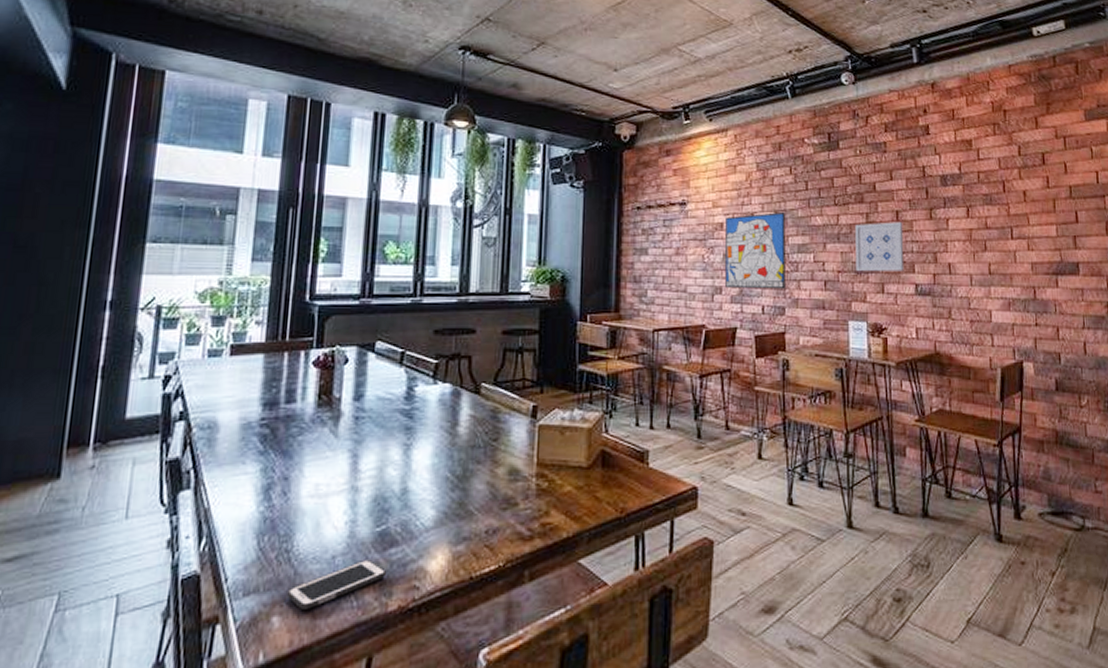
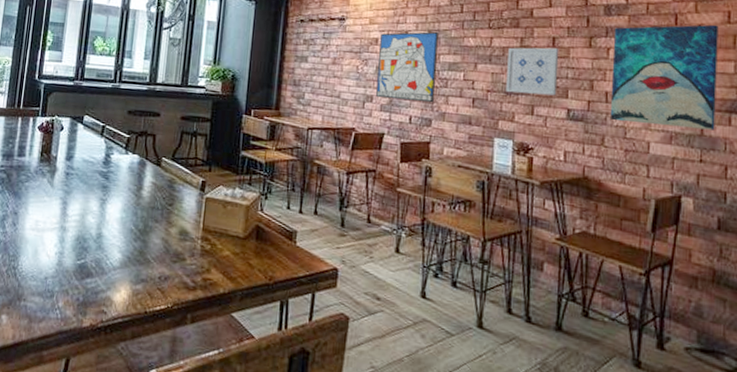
cell phone: present [286,559,387,609] -> none [12,283,84,314]
wall art: none [952,190,1045,294] -> present [609,24,719,131]

